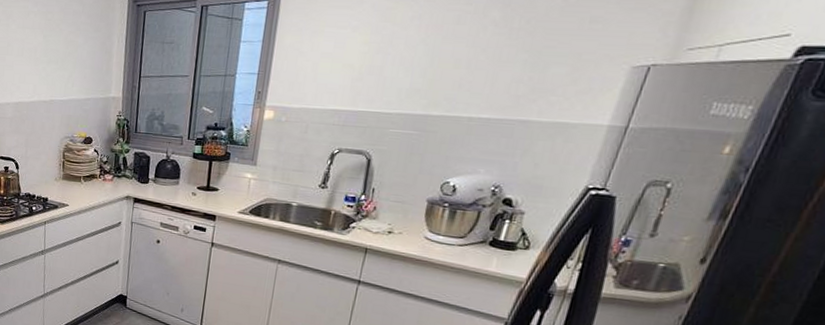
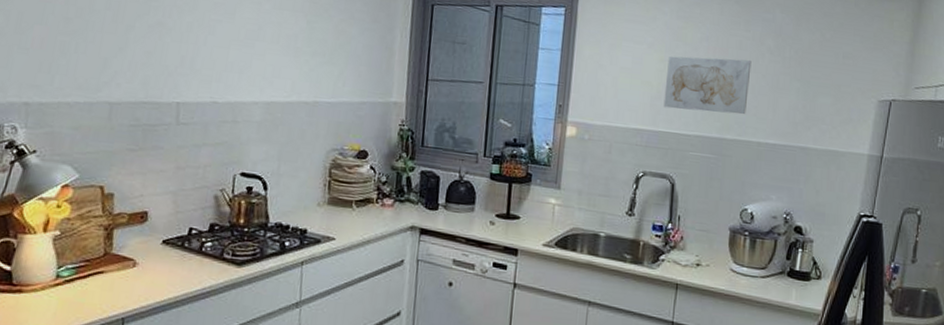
wall art: none [364,34,470,91] -> present [663,56,752,115]

